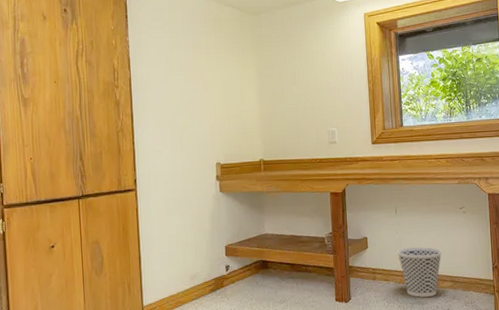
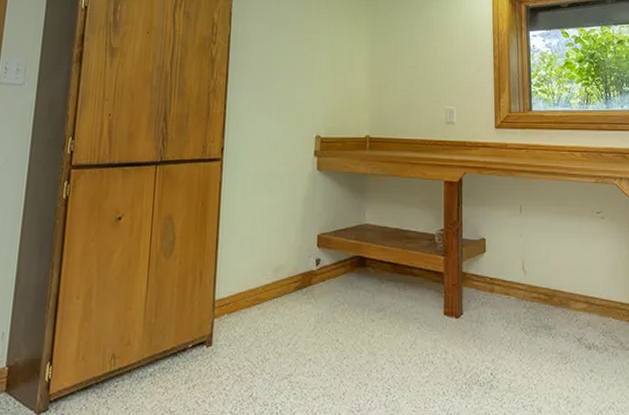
wastebasket: present [397,246,442,297] -> none [520,255,575,320]

